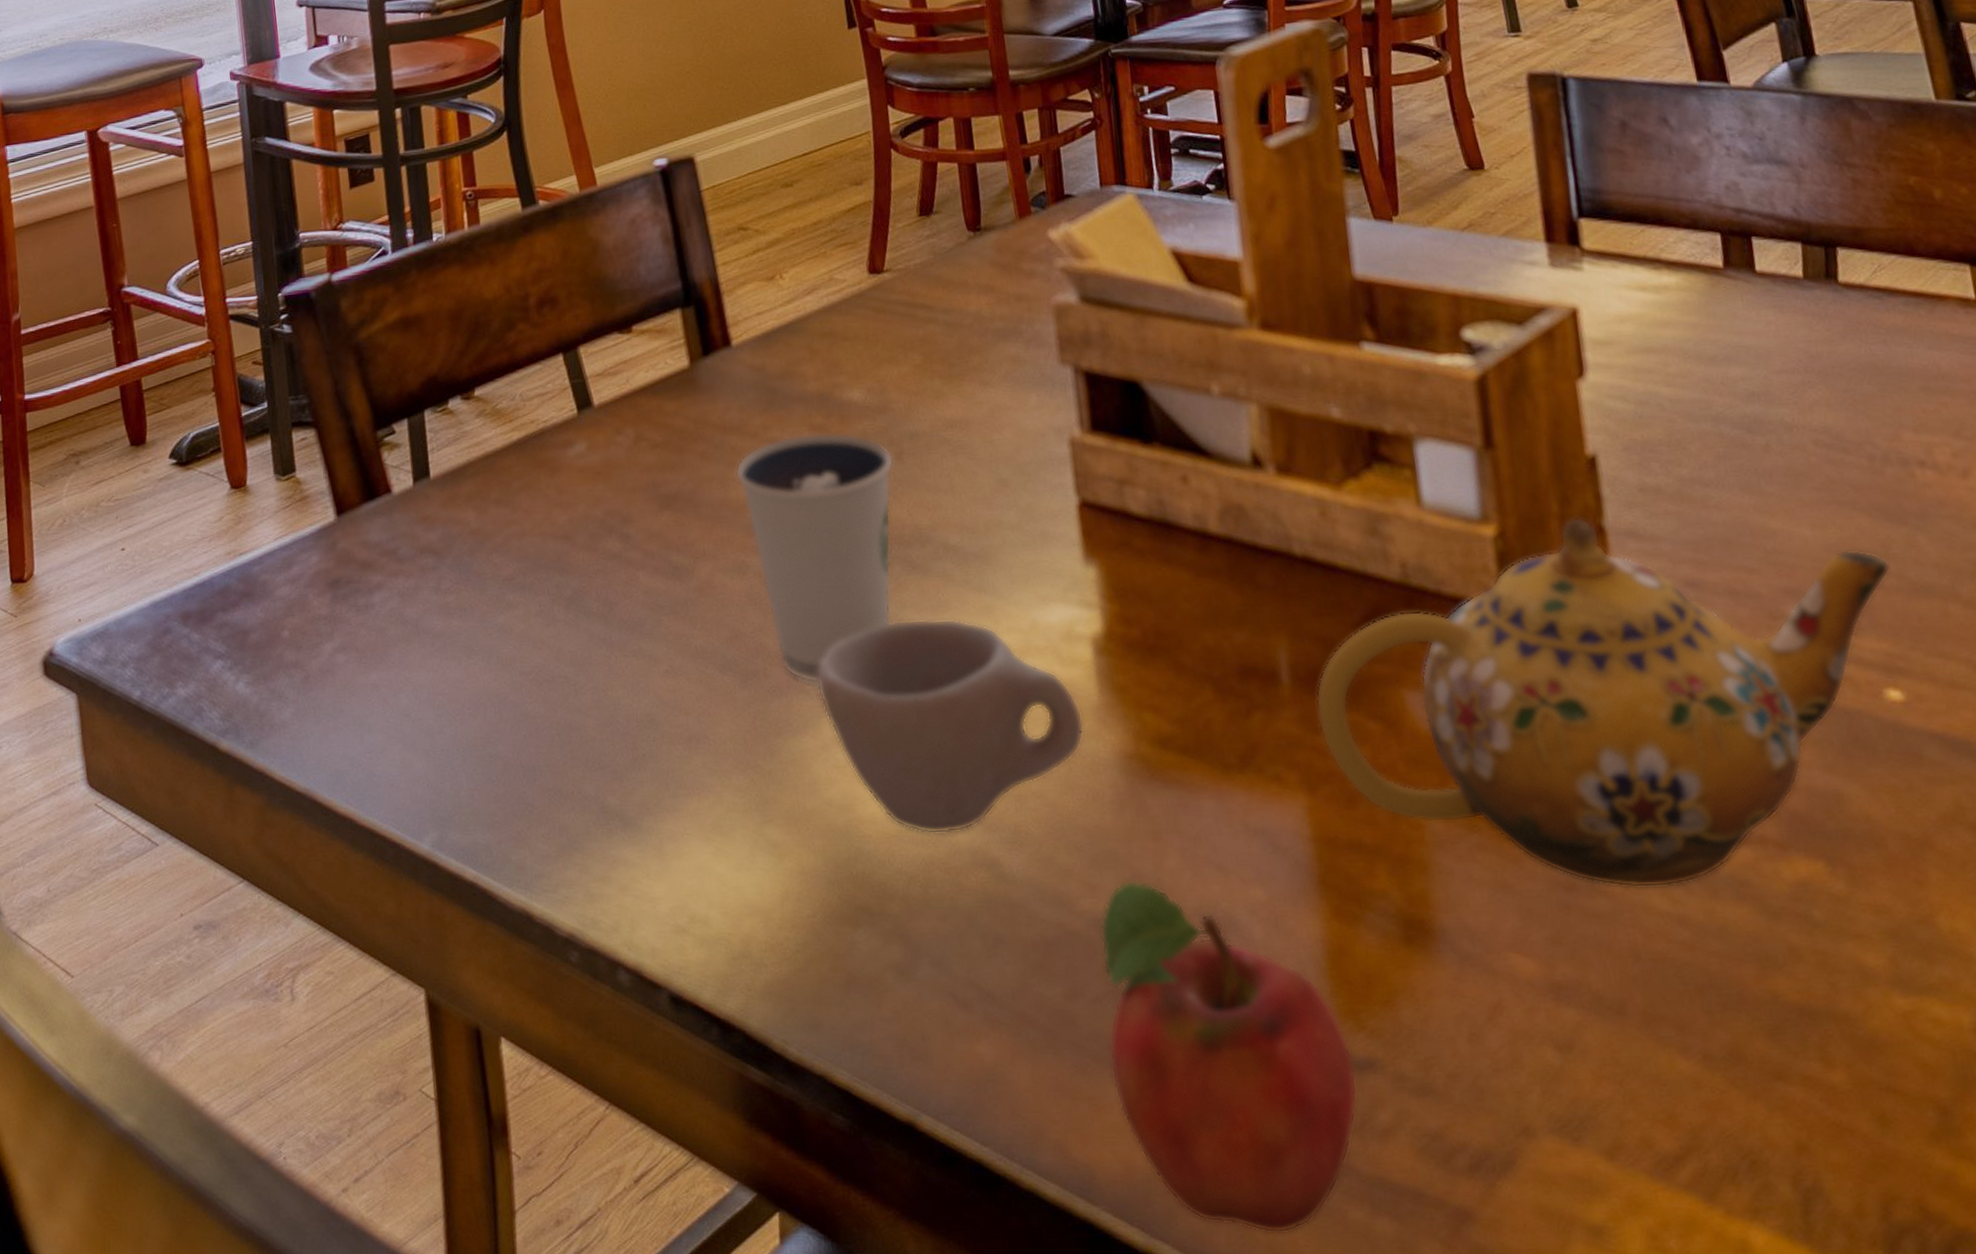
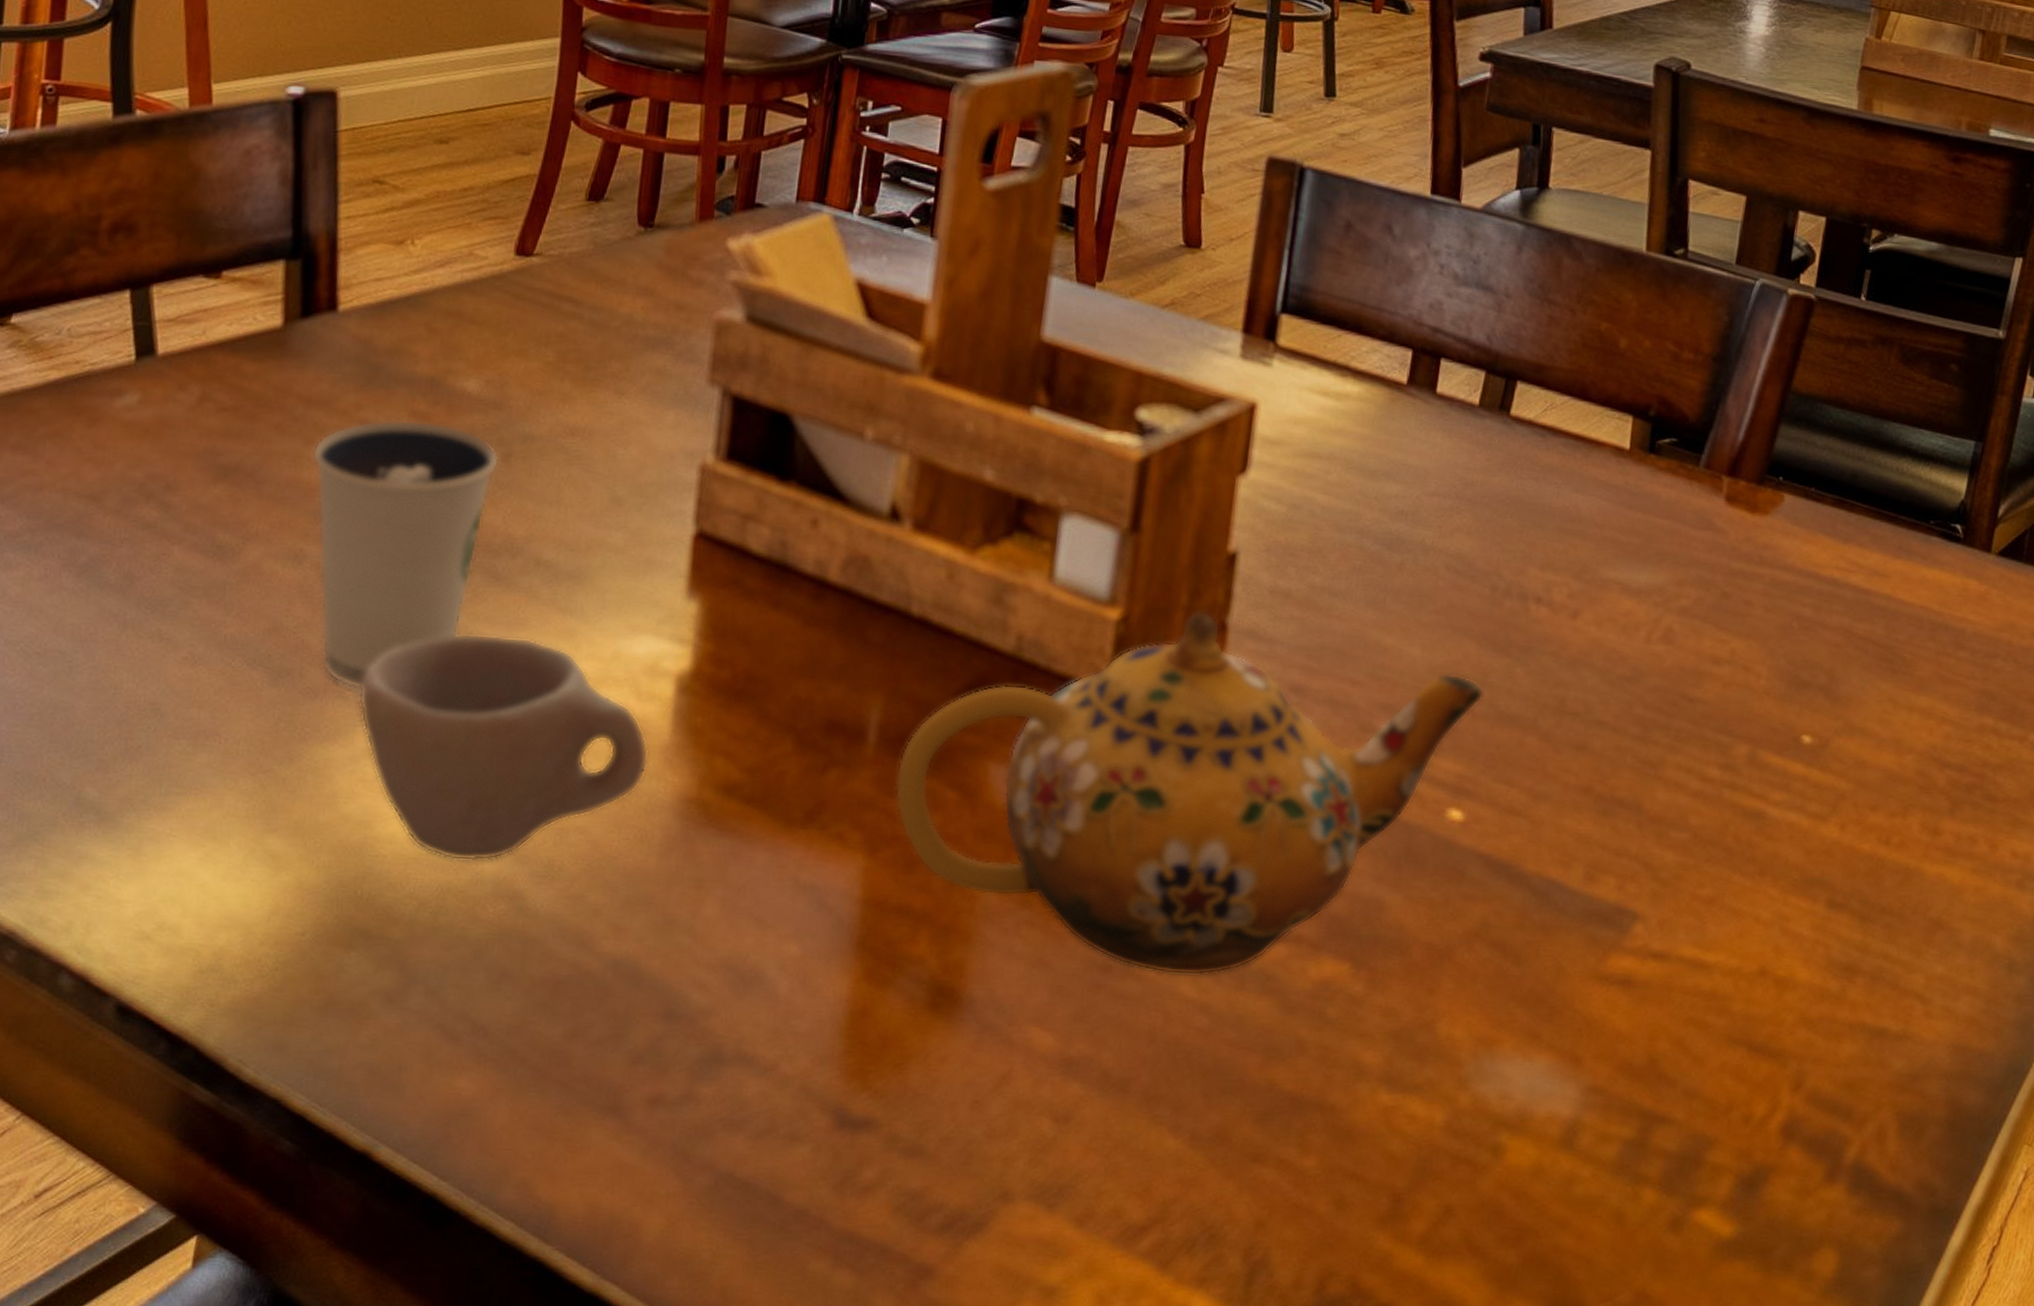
fruit: present [1099,879,1358,1233] -> none [595,925,852,1280]

